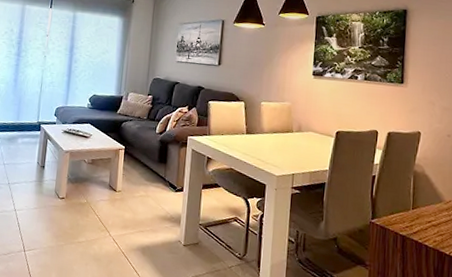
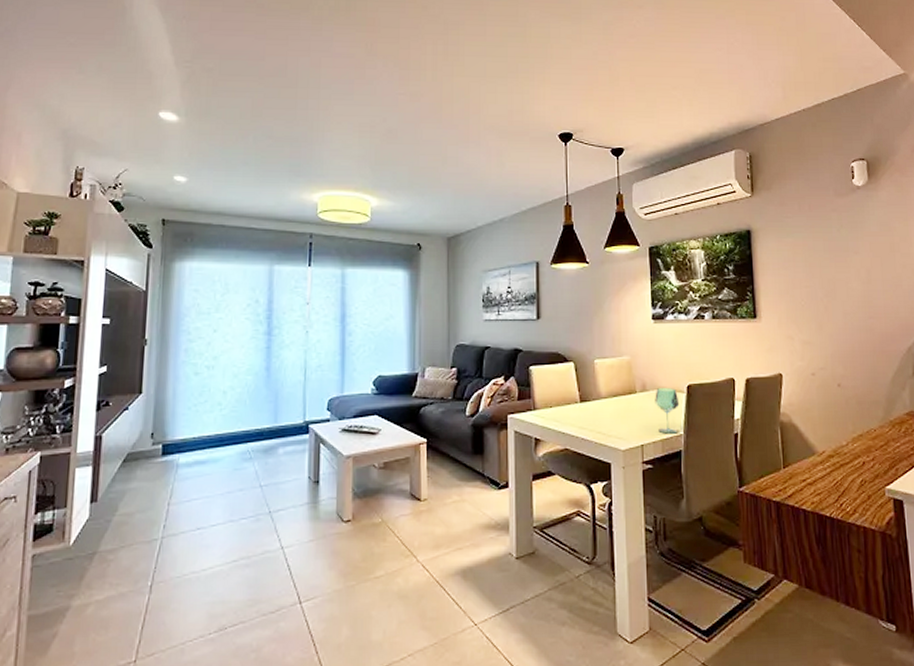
wine glass: none [307,131,329,169] -> present [655,388,680,434]

